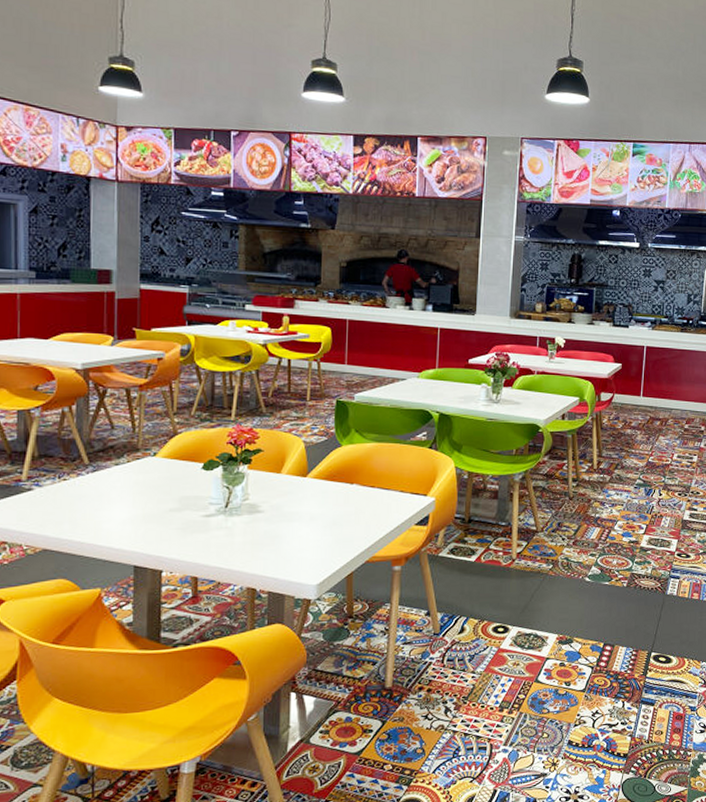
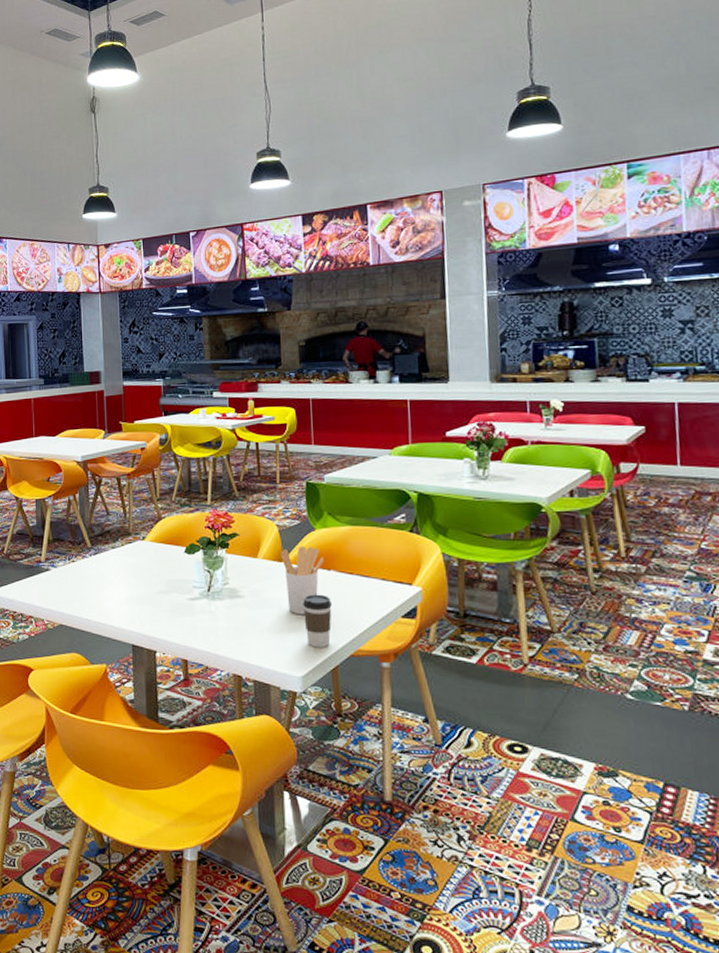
utensil holder: none [305,461,347,527] -> present [281,546,324,615]
coffee cup: none [324,506,352,557] -> present [303,594,332,648]

